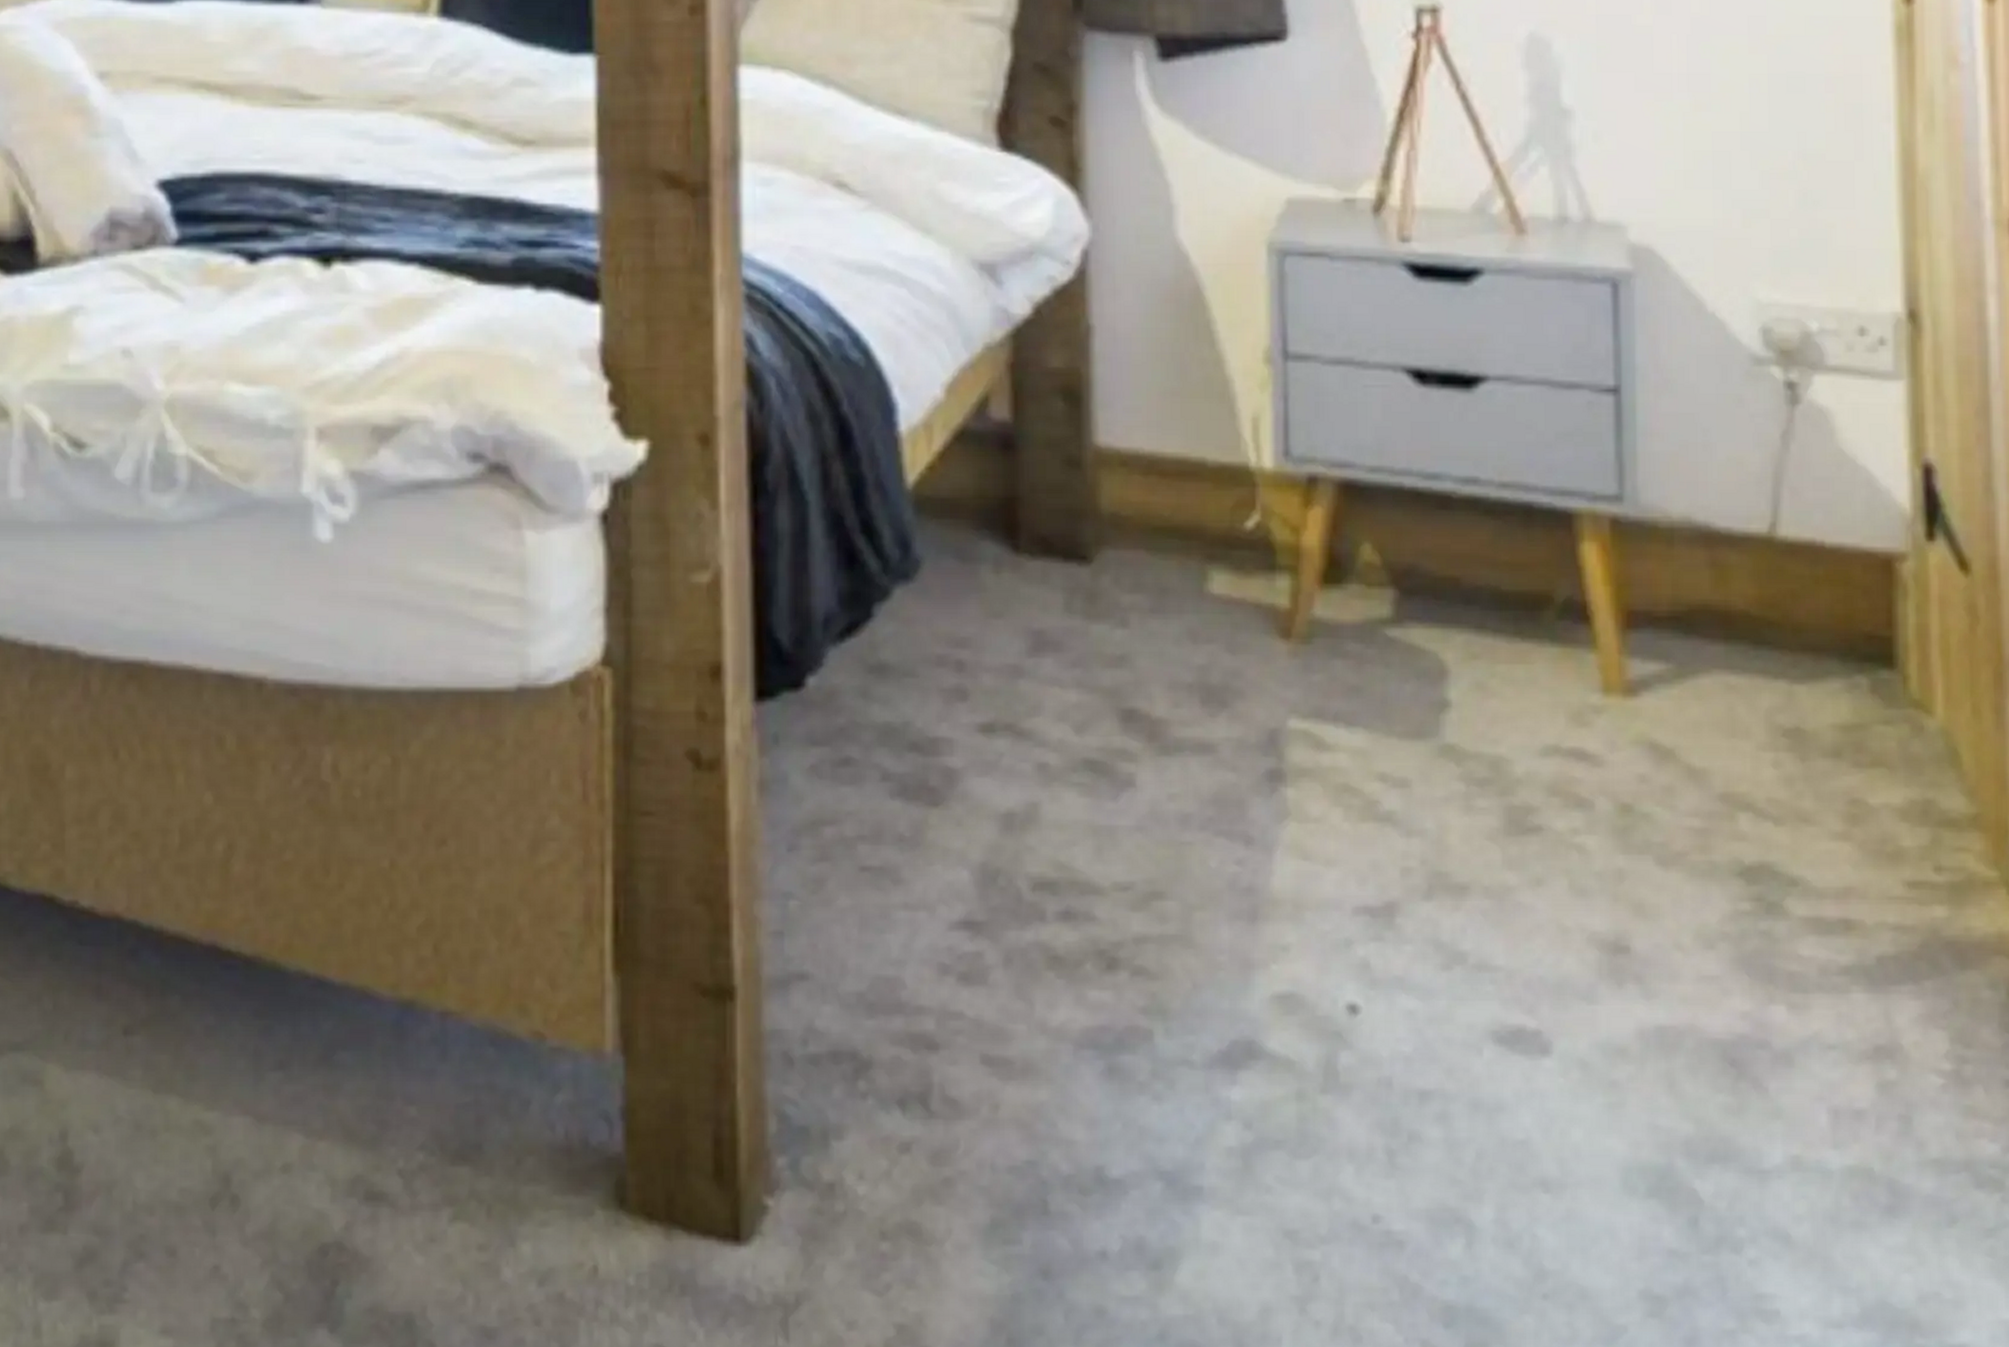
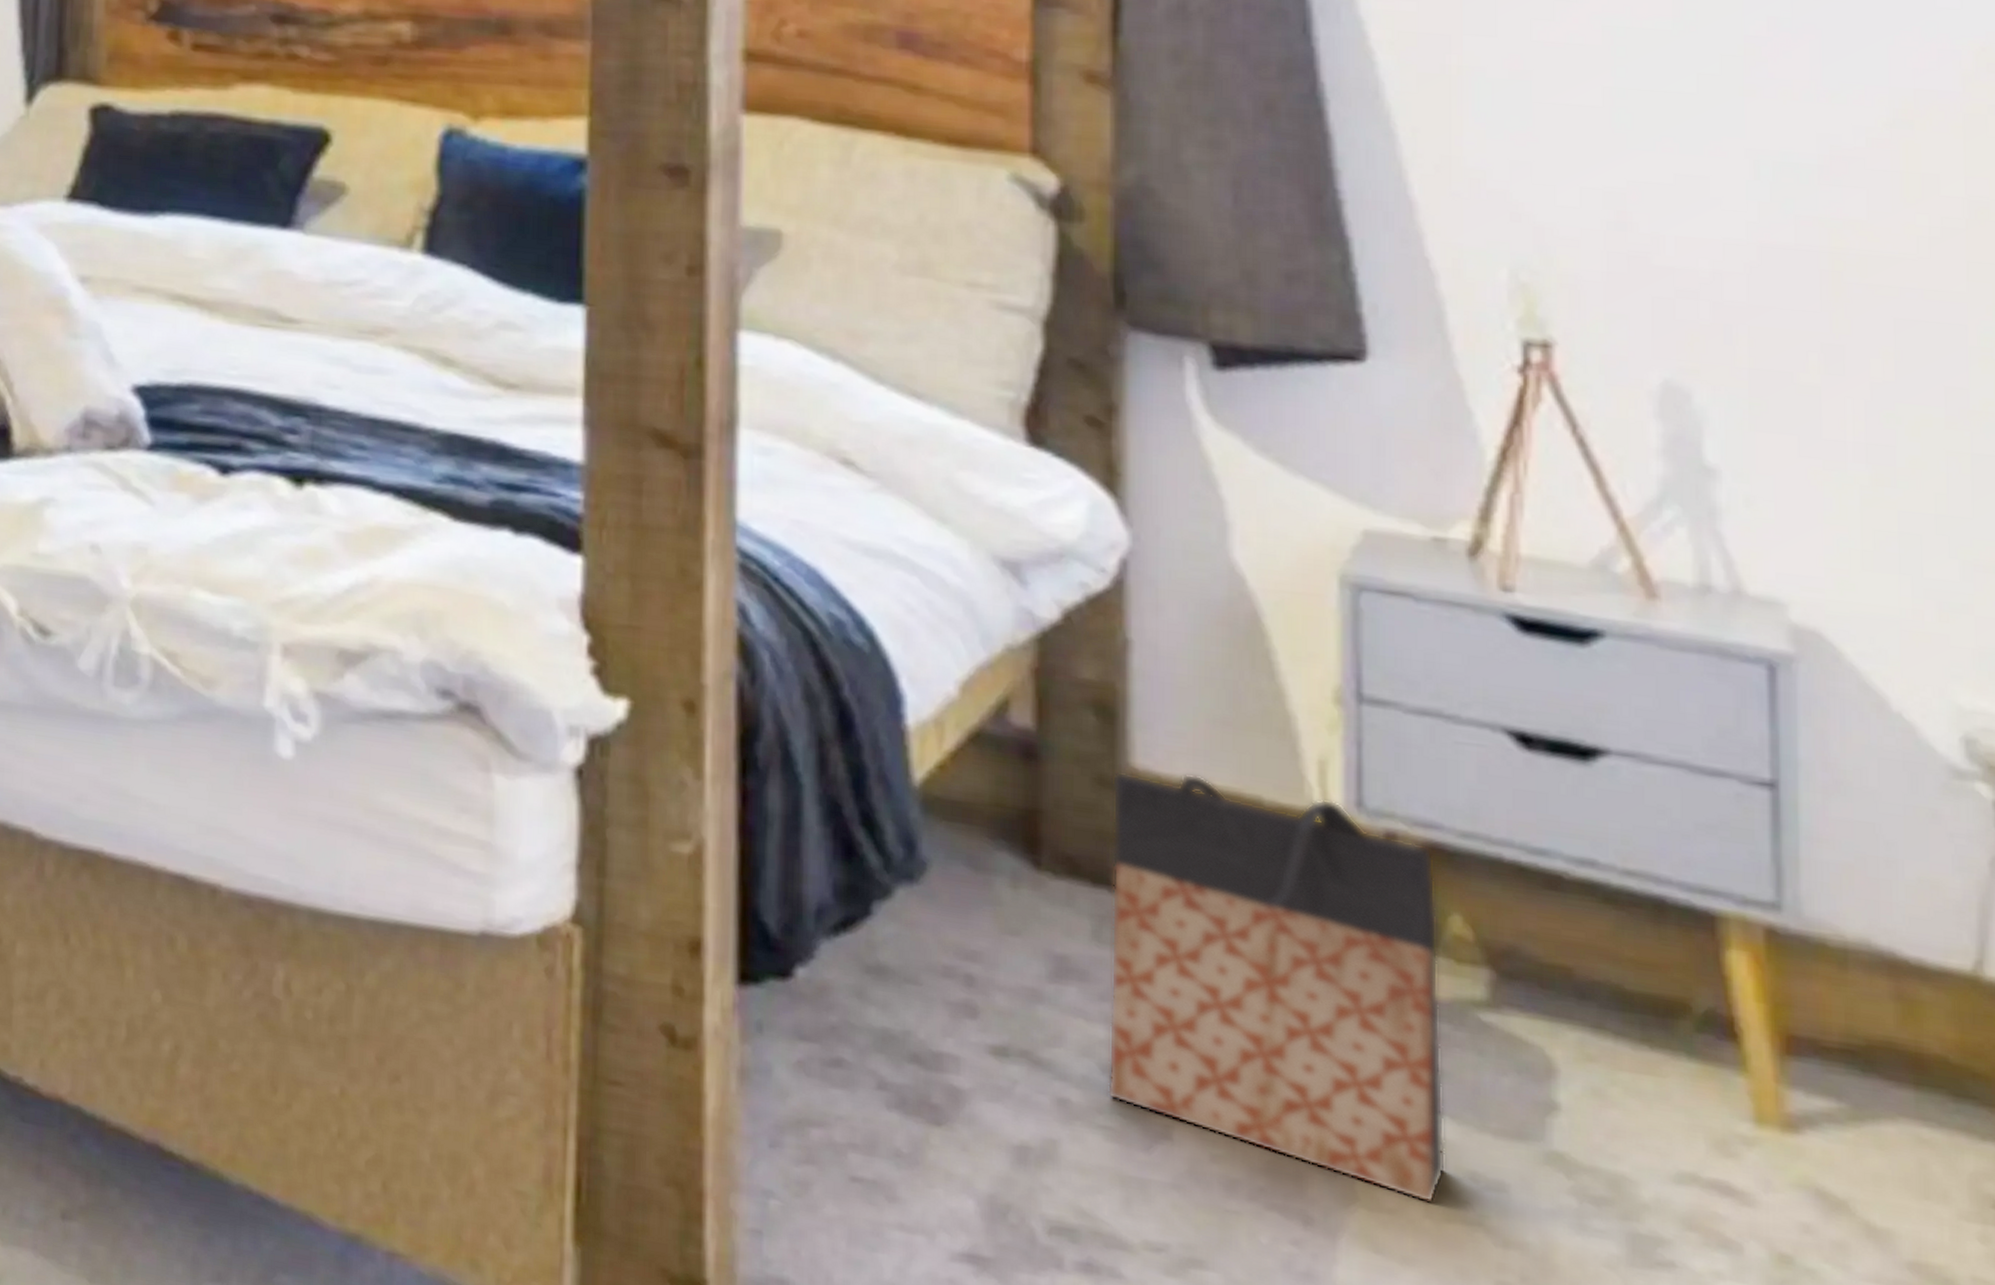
bag: none [1078,445,1361,809] -> present [1107,771,1447,1204]

